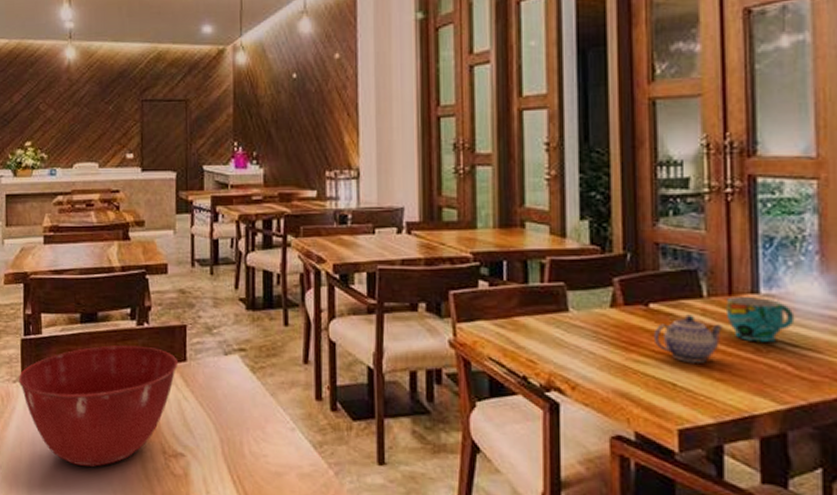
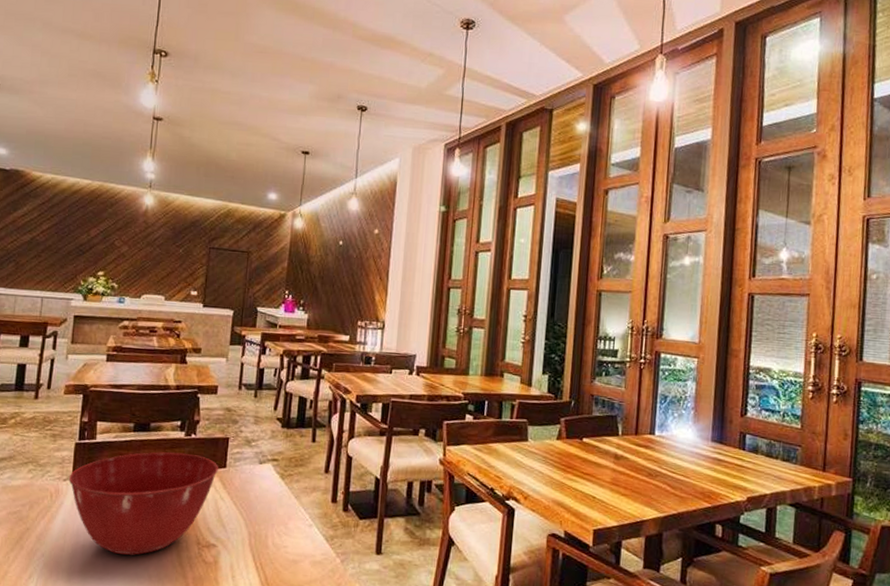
teapot: present [653,314,723,364] -> none [583,447,630,483]
cup: present [725,297,795,342] -> none [632,436,675,469]

